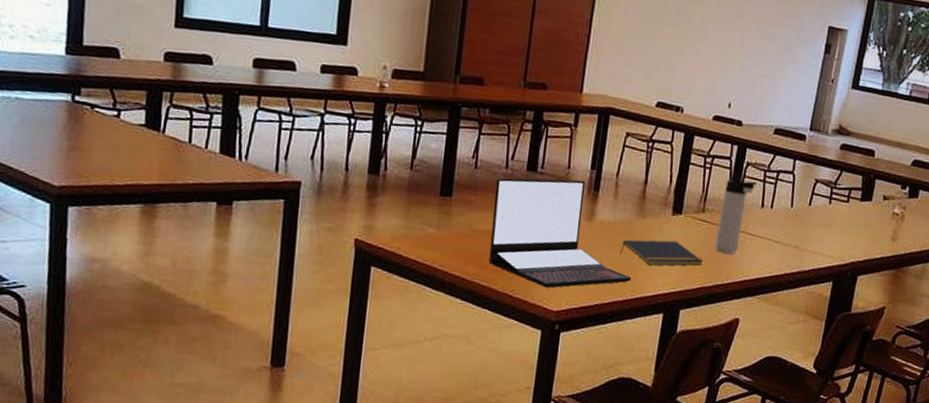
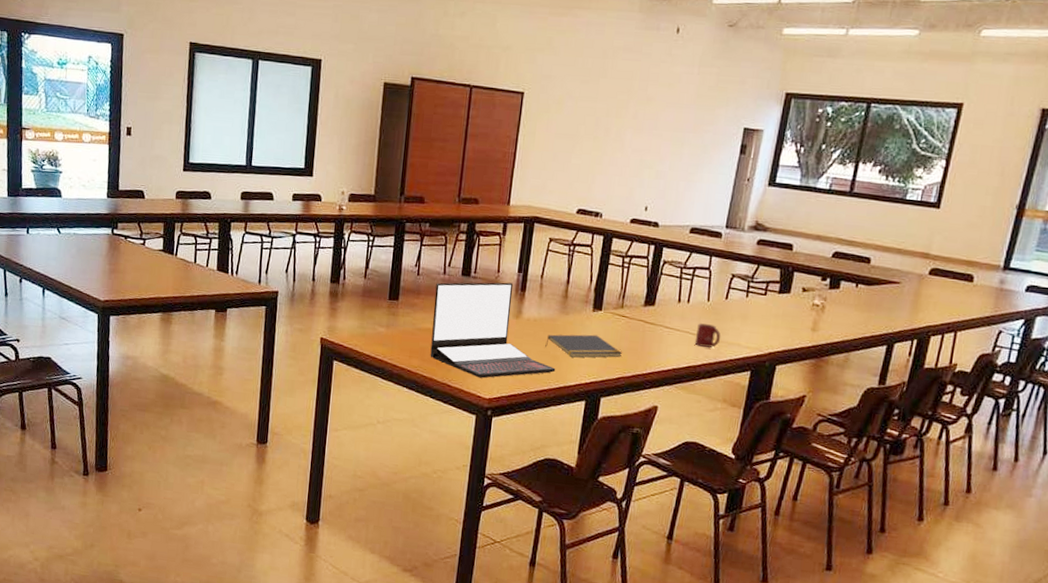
thermos bottle: present [714,177,757,254] -> none [633,274,673,346]
cup: none [777,229,804,257] -> present [694,322,721,349]

